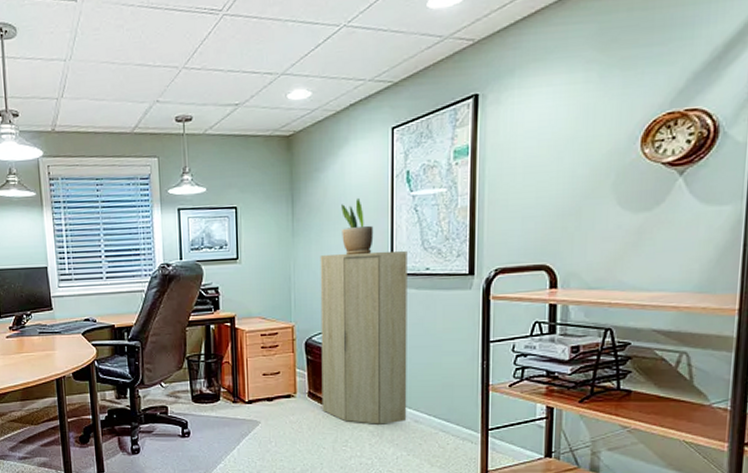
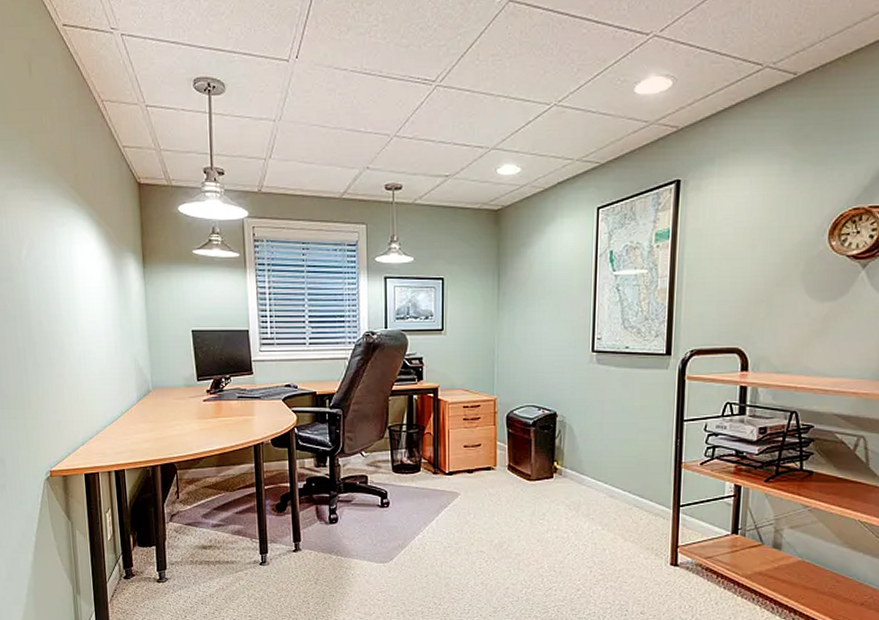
cabinet: present [320,251,407,424] -> none [521,328,608,499]
potted plant: present [341,199,374,254] -> none [546,276,577,330]

